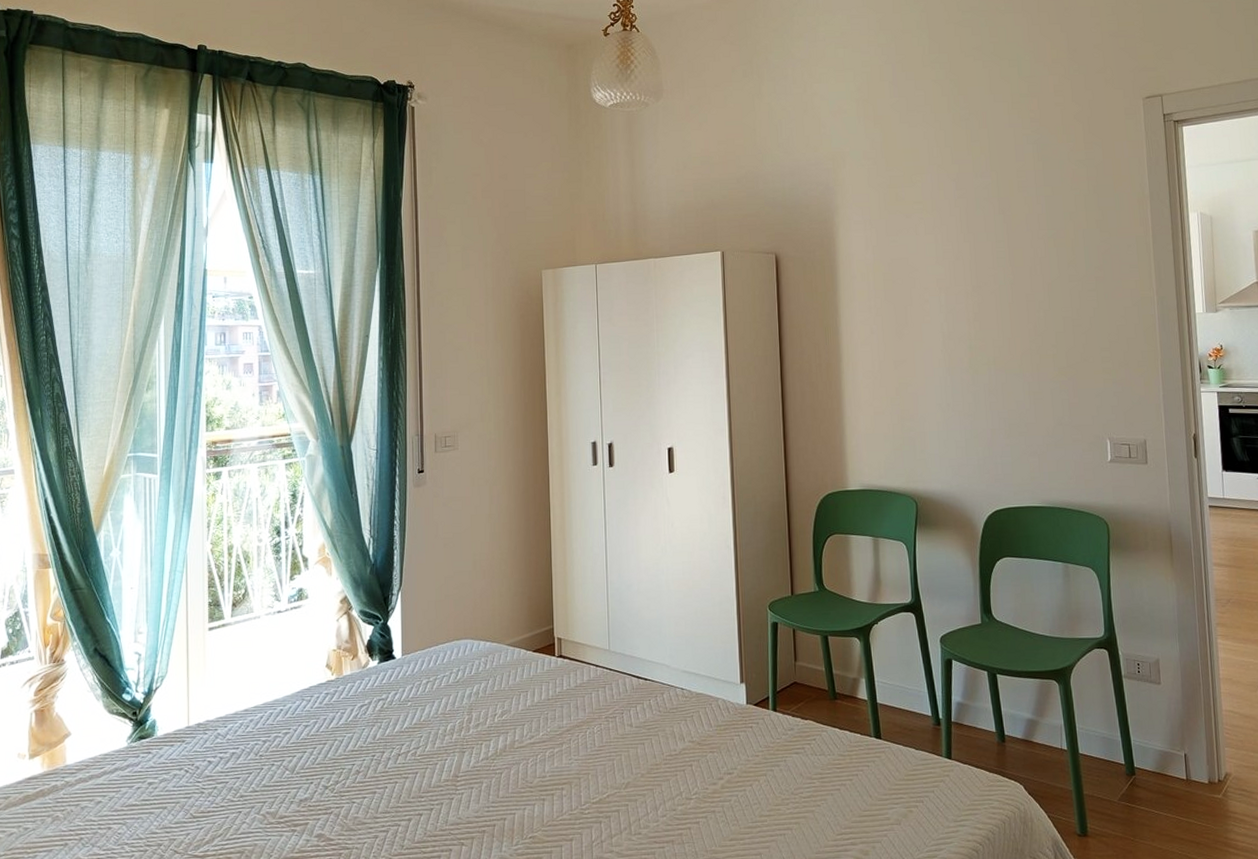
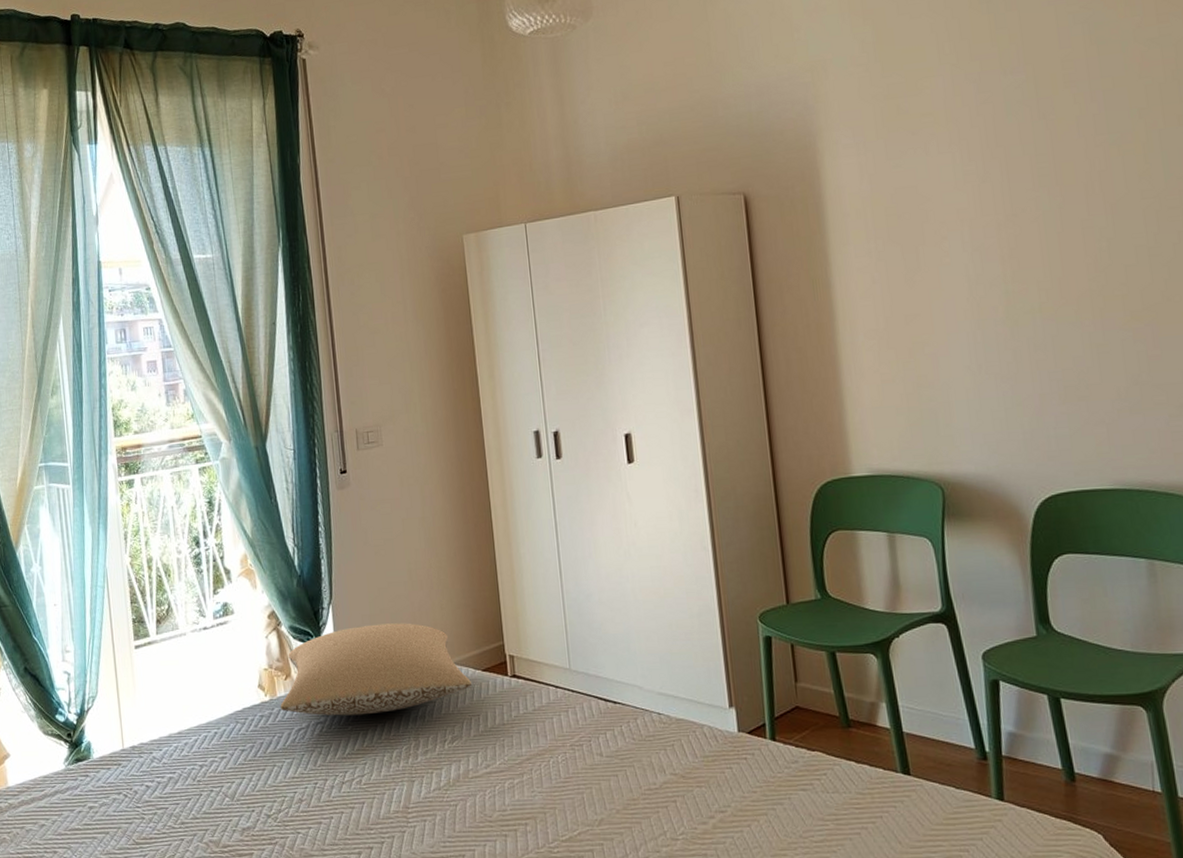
pillow: none [345,608,522,693] -> present [280,623,471,716]

